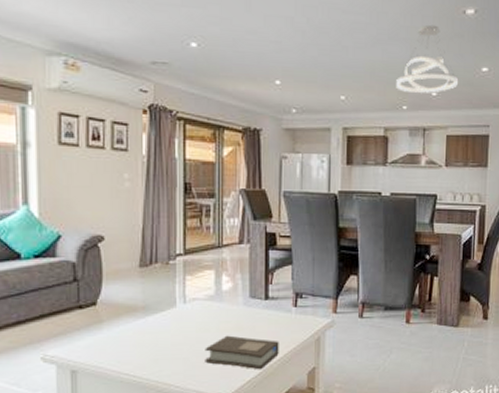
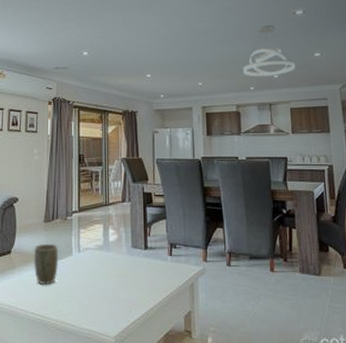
plant pot: none [126,292,158,343] -> present [33,243,58,286]
book: present [205,335,279,370] -> none [96,280,158,313]

